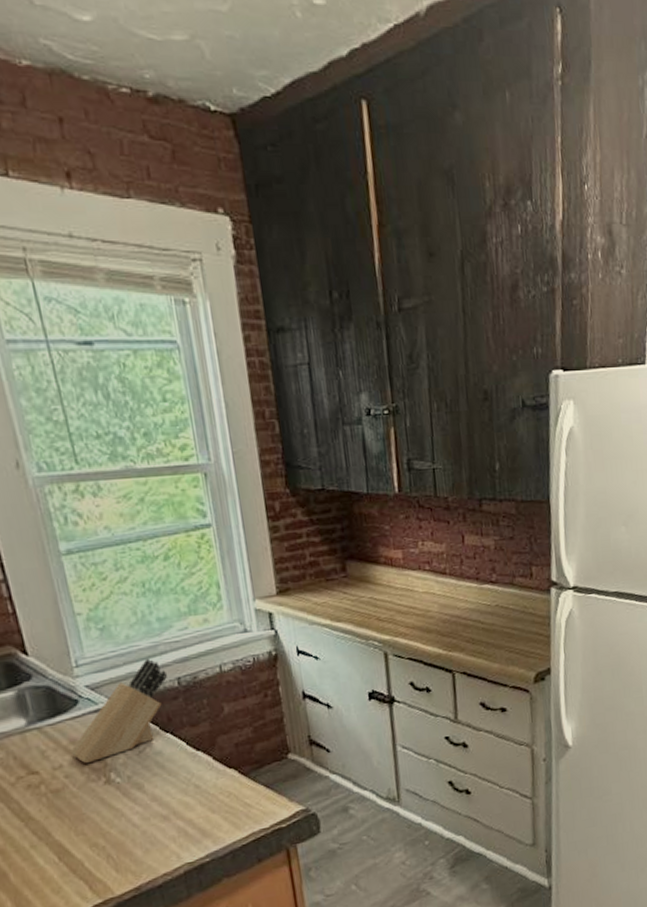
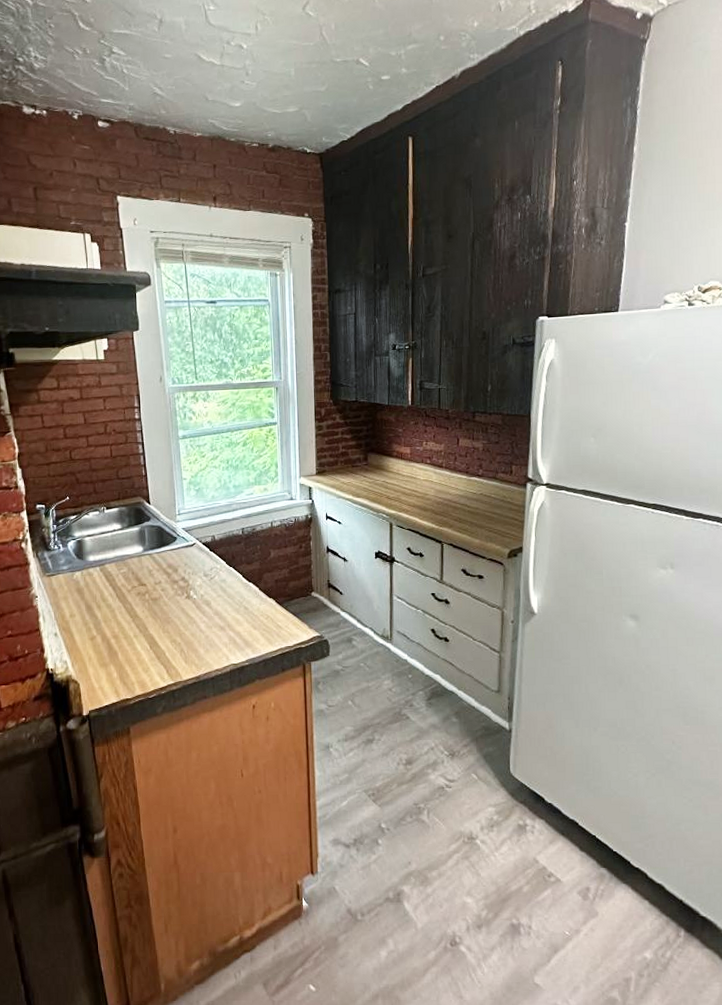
knife block: present [69,658,167,764] -> none [167,513,235,583]

